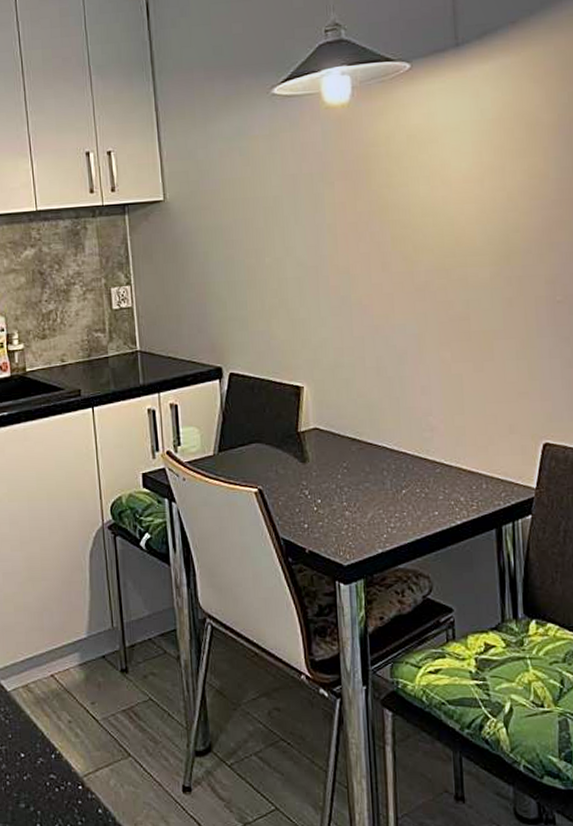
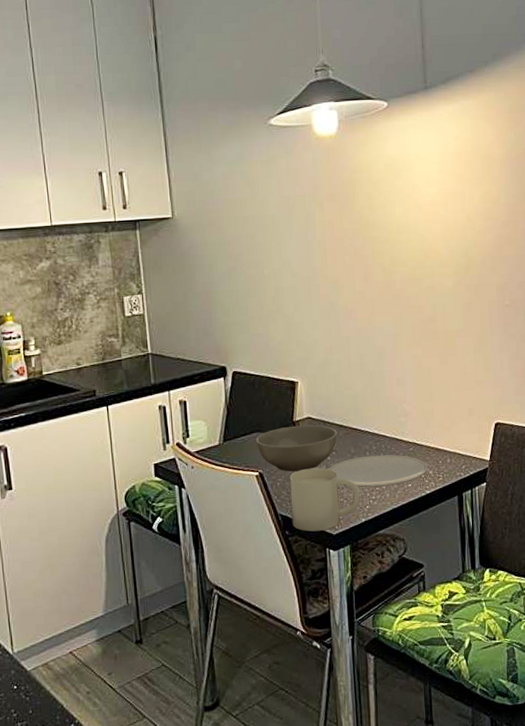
bowl: none [254,436,349,490] -> present [255,425,337,472]
mug: none [293,486,376,561] -> present [289,467,360,532]
plate: none [338,475,458,513] -> present [328,454,428,488]

